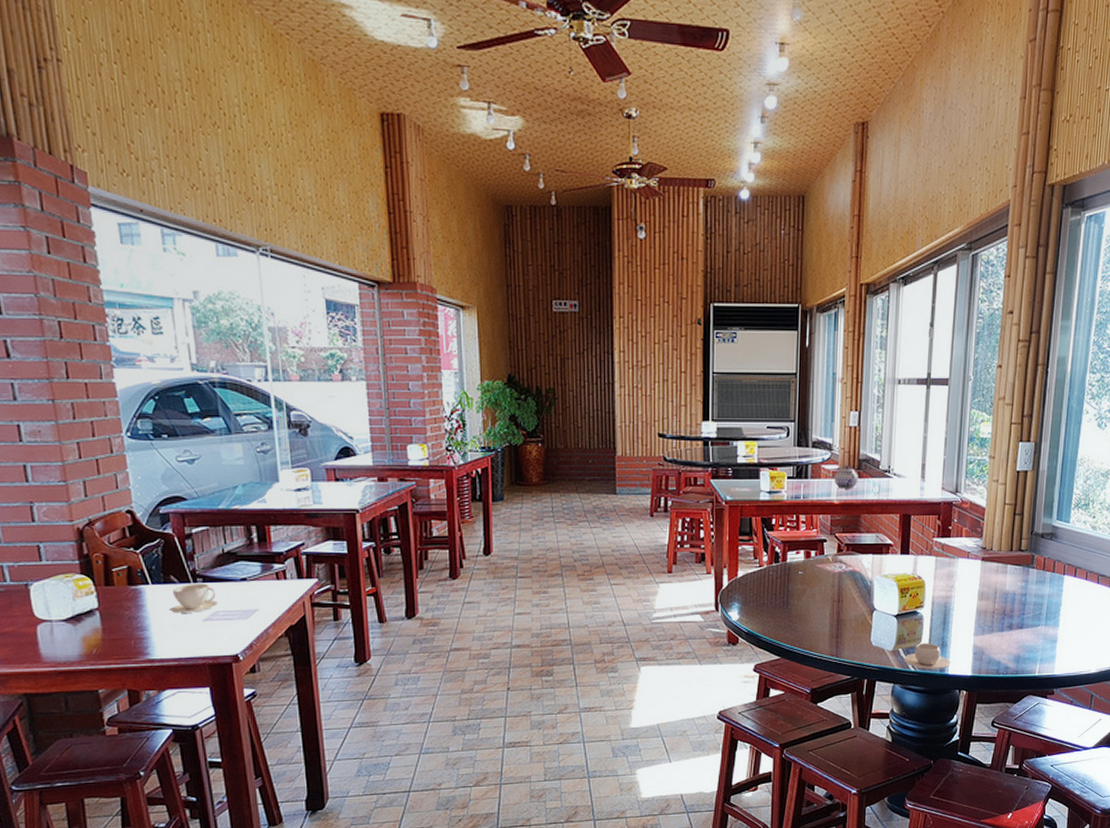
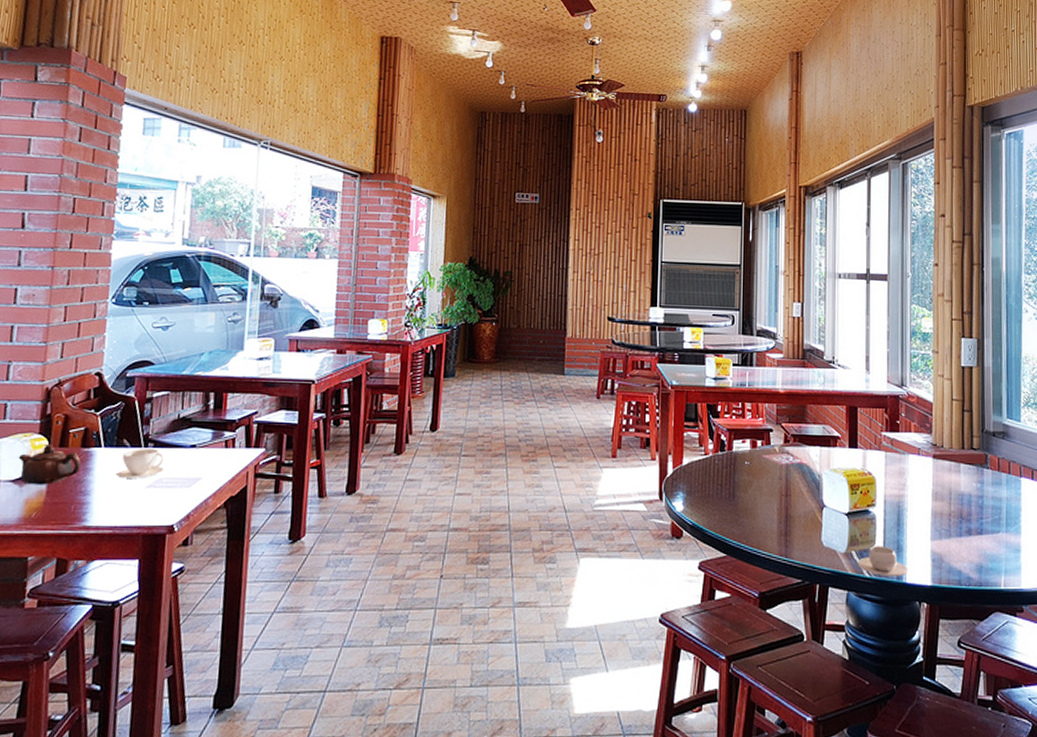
teapot: none [64,584,131,623] -> present [18,445,81,485]
teapot: present [835,464,859,489] -> none [780,354,803,378]

